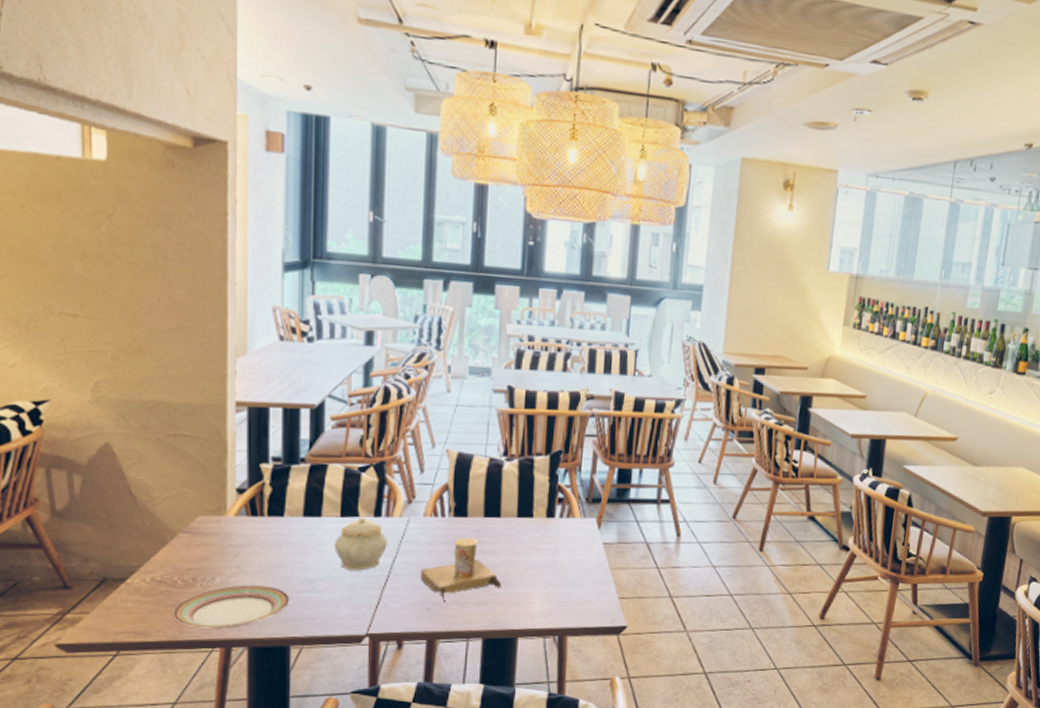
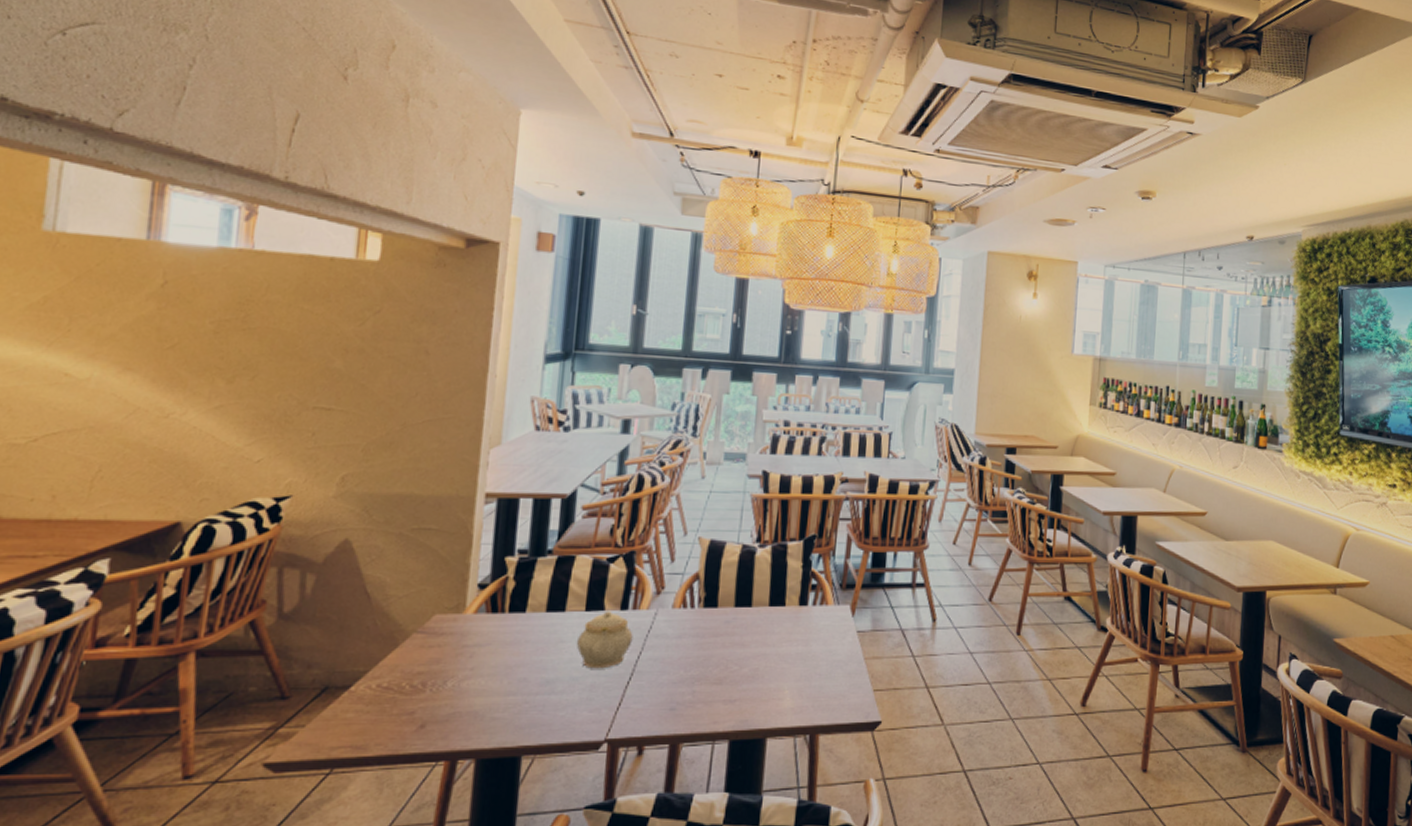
plate: present [173,585,289,629] -> none [397,689,525,739]
cup: present [420,538,501,602] -> none [666,630,750,701]

